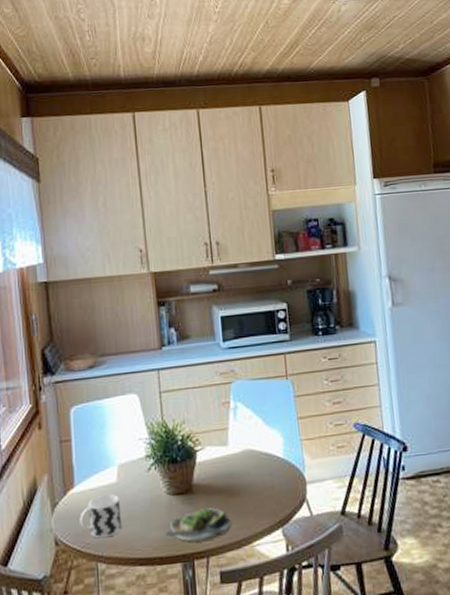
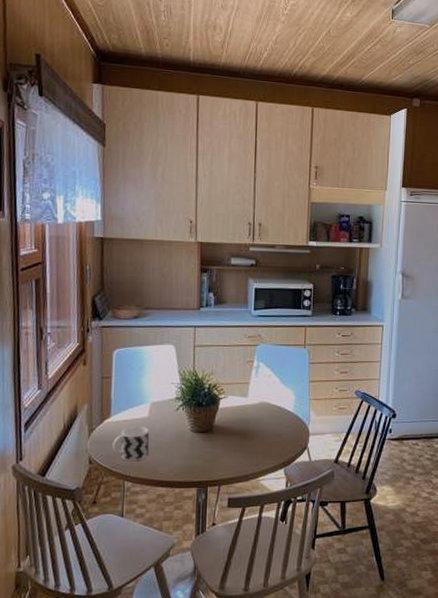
salad plate: present [165,508,232,542] -> none [185,446,243,472]

